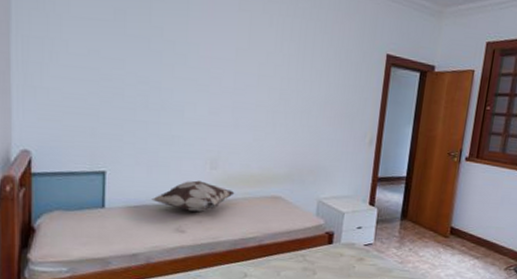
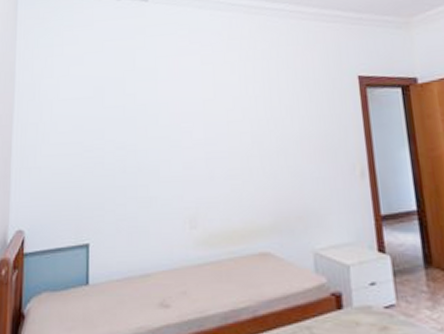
decorative pillow: present [151,180,235,212] -> none [133,243,218,280]

